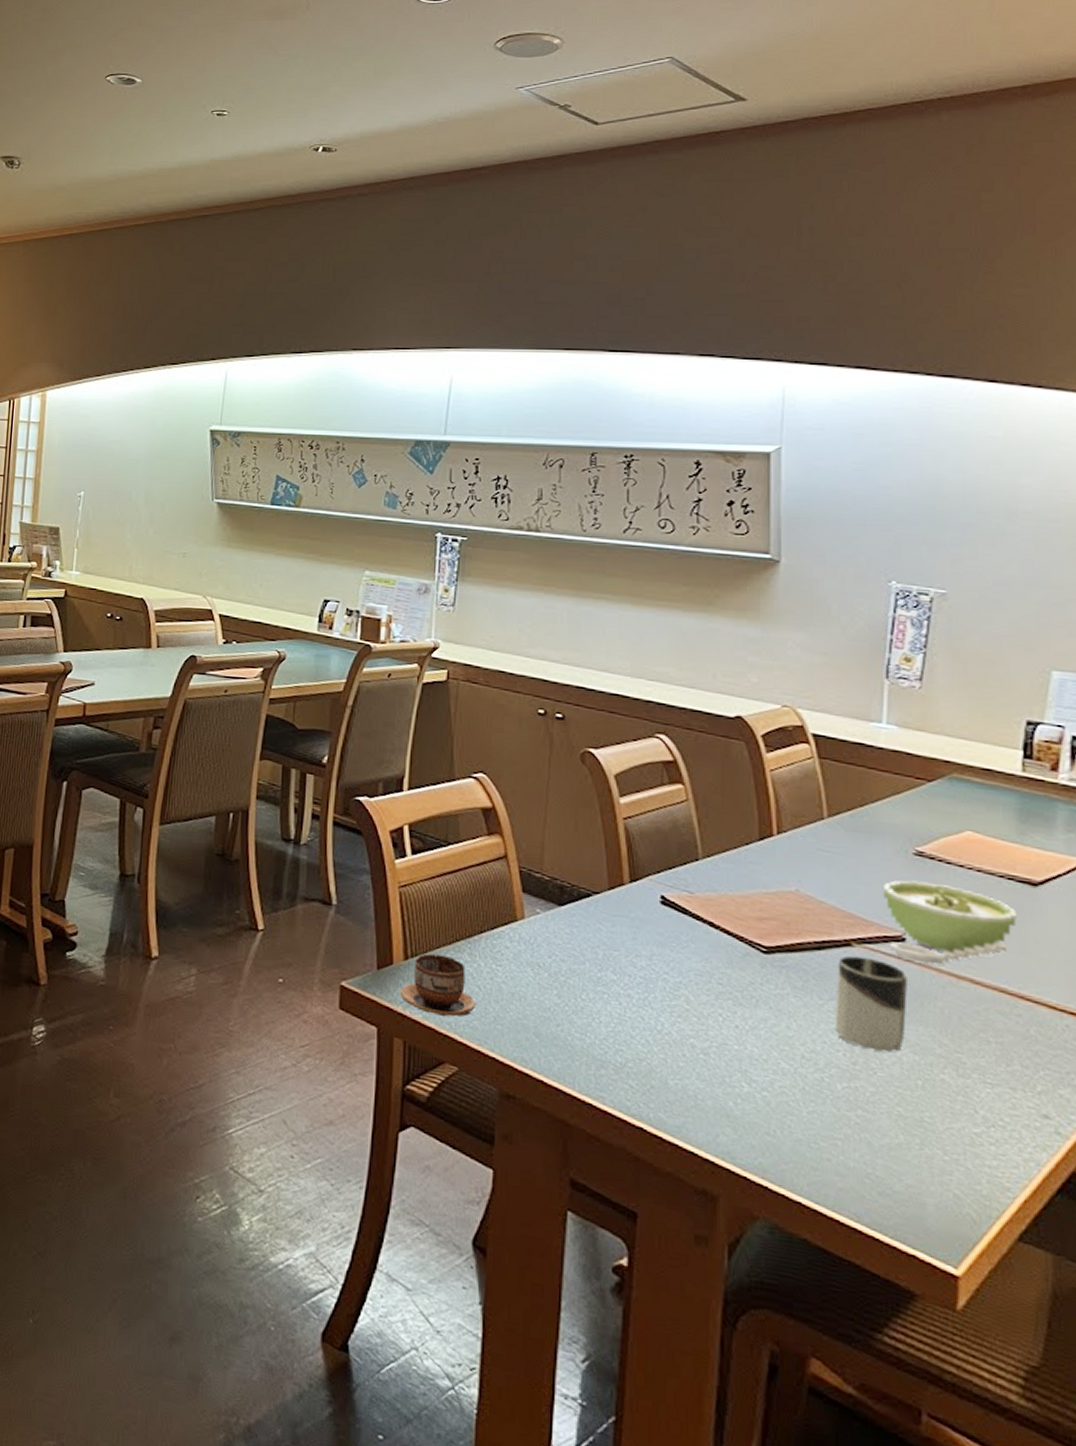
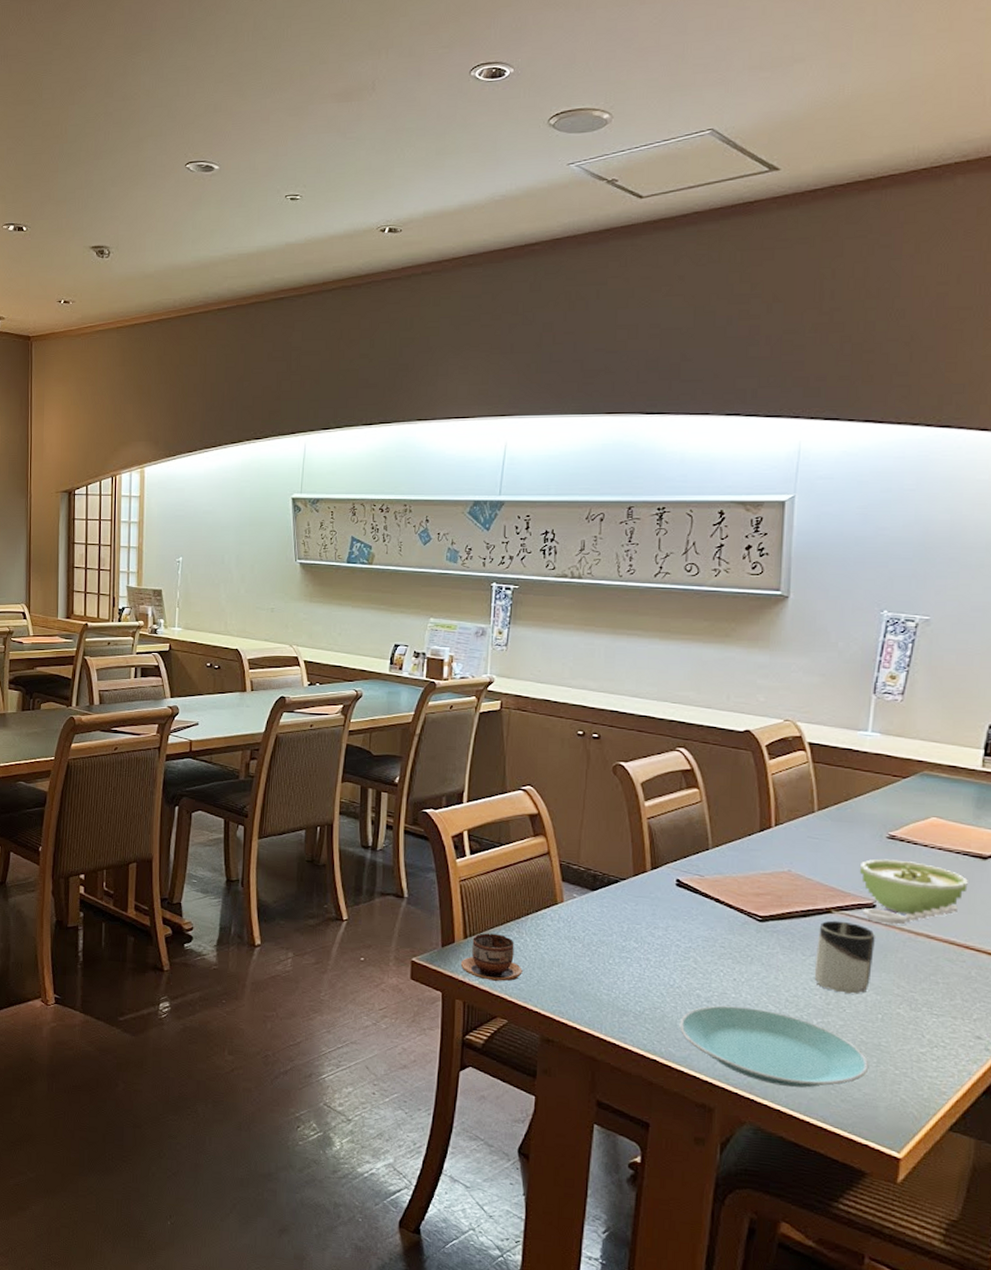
plate: none [671,1059,911,1174] -> present [679,1005,869,1088]

